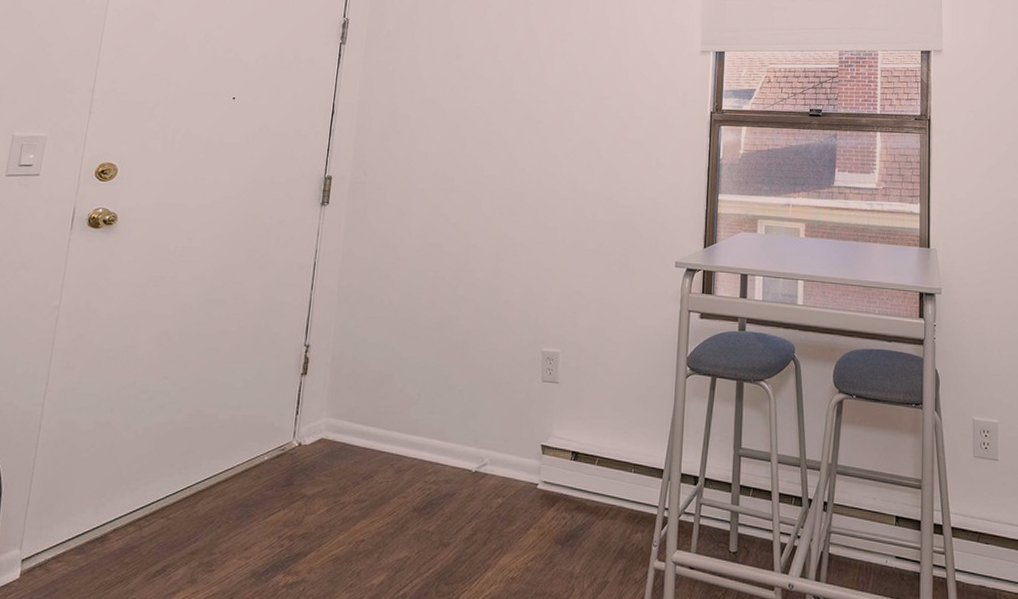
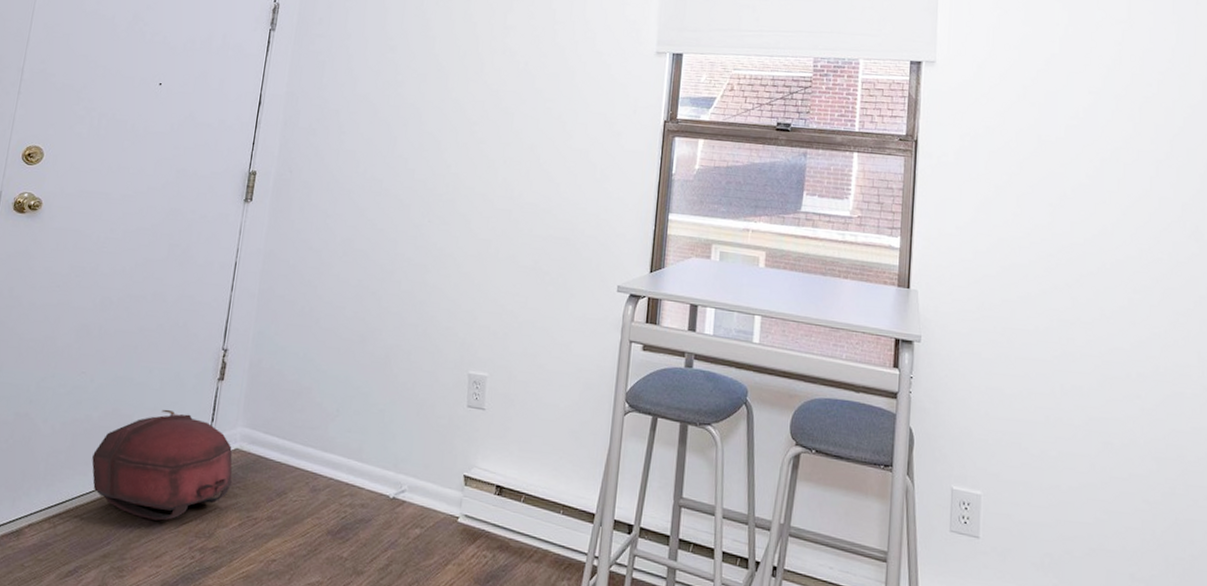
backpack: none [176,406,319,514] -> present [91,409,233,521]

